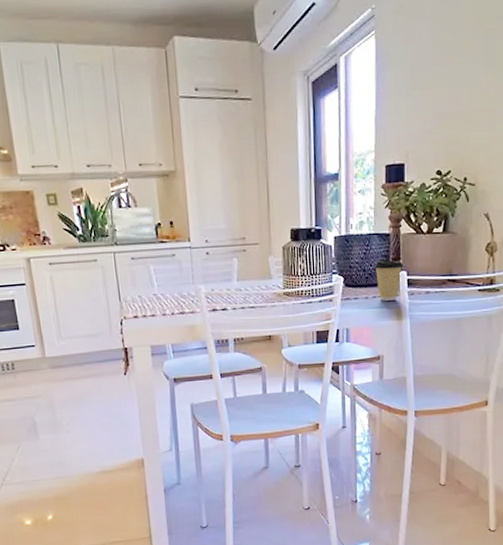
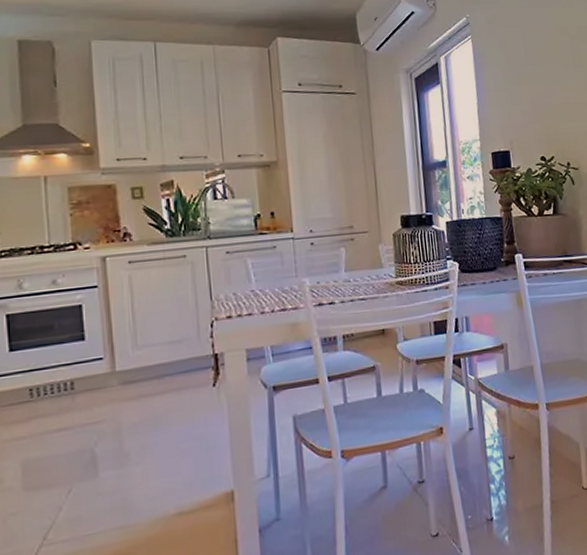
coffee cup: present [374,259,405,301] -> none [489,242,520,286]

